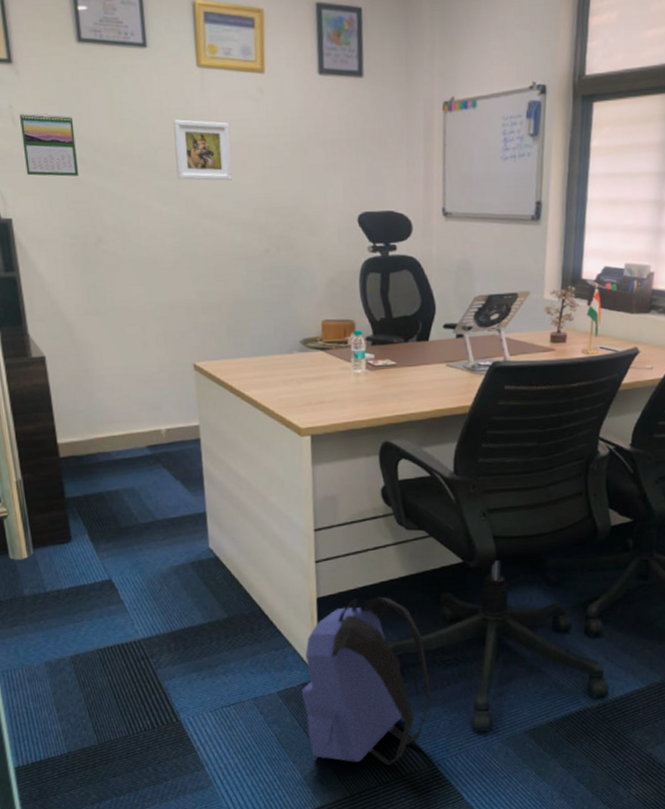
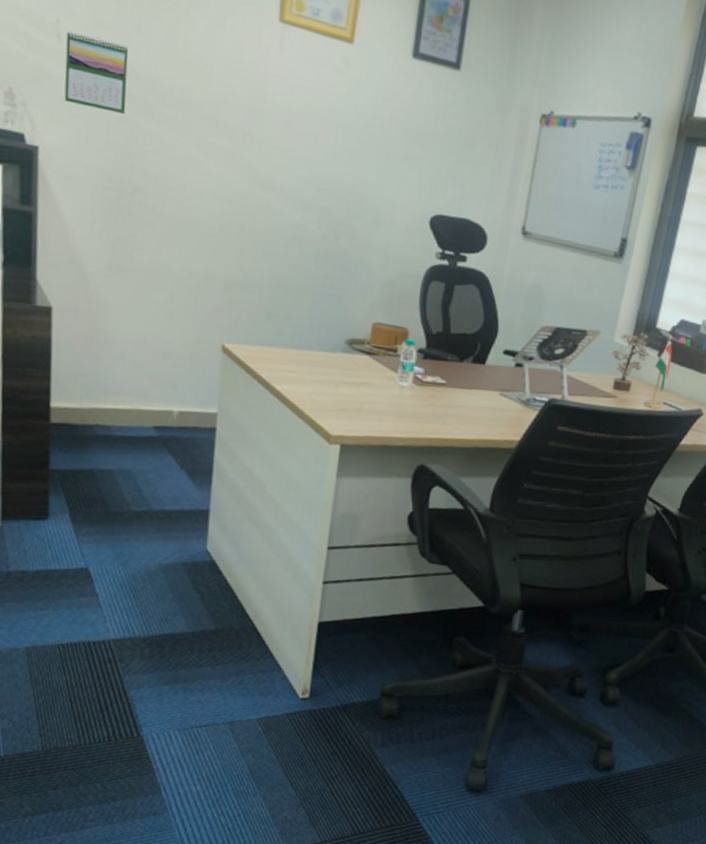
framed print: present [173,119,232,181] -> none [237,74,306,153]
backpack: present [301,596,432,766] -> none [284,629,428,814]

